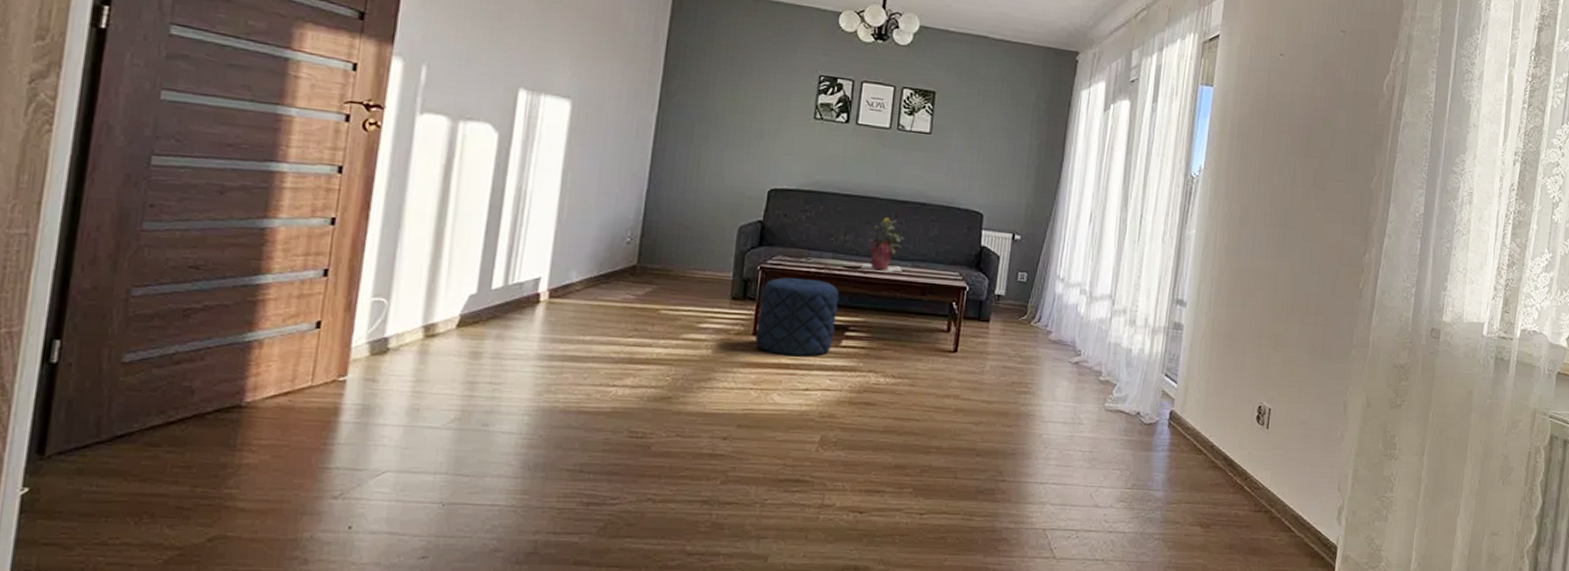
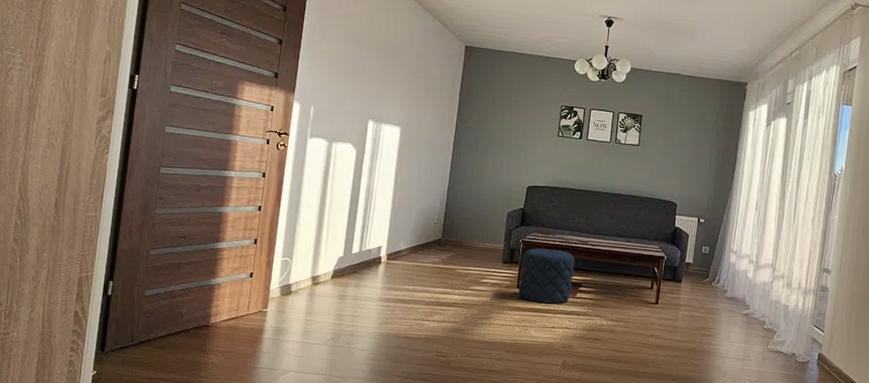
potted flower: present [861,217,905,274] -> none [590,206,621,247]

